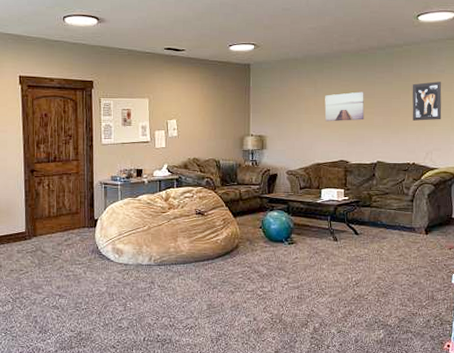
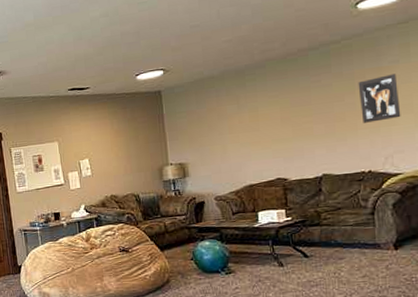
wall art: present [325,92,365,122] -> none [251,100,301,139]

